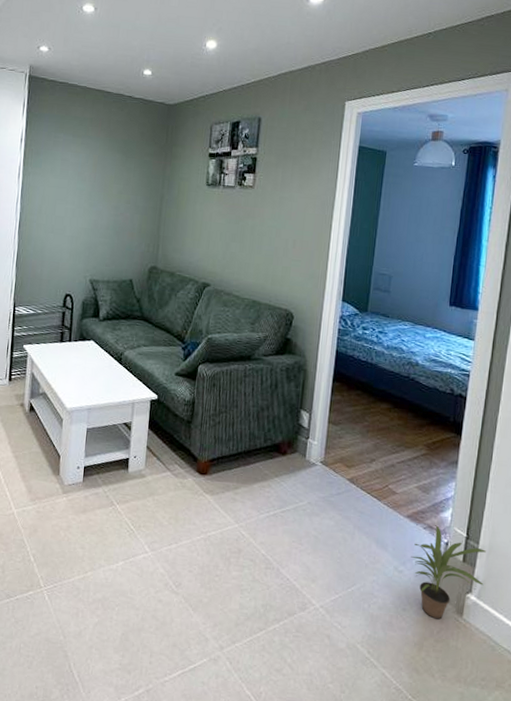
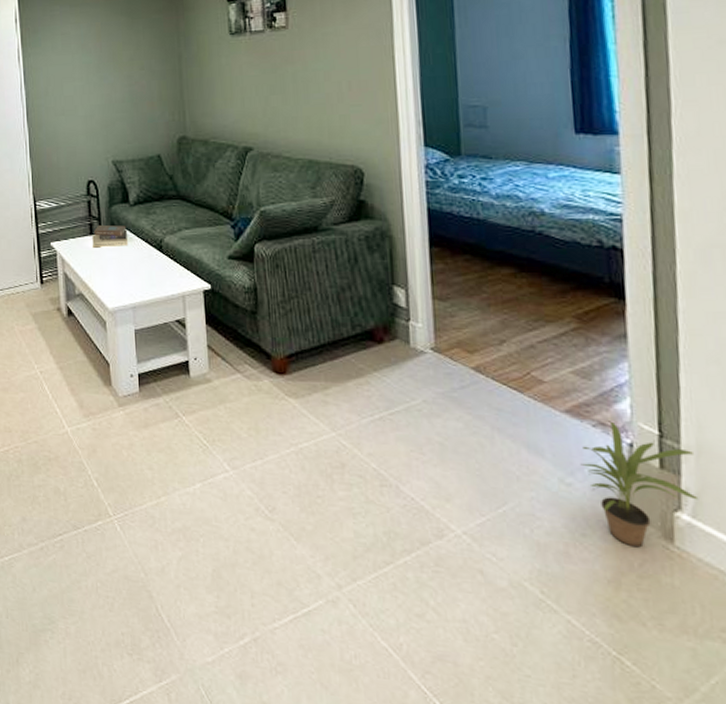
books: none [61,335,94,356] -> present [92,225,129,248]

